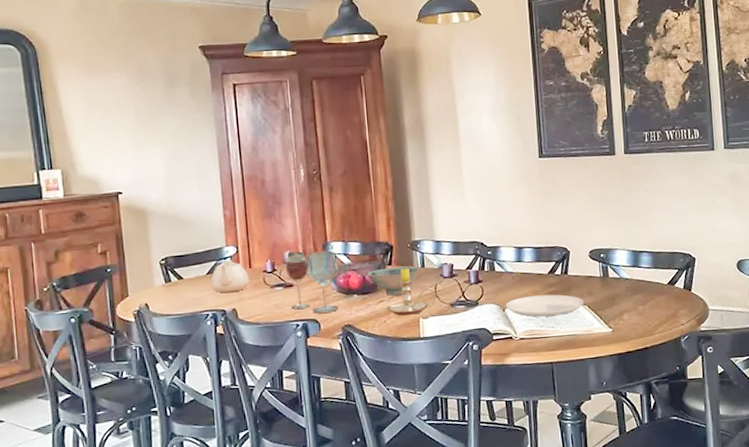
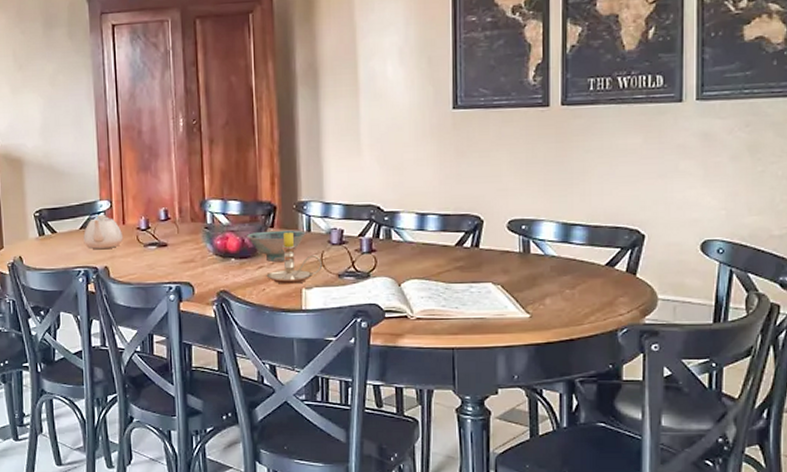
wineglass: present [285,251,310,309] -> none [159,208,184,270]
wine glass: present [305,250,339,313] -> none [180,209,216,276]
plate: present [505,294,584,317] -> none [402,270,497,295]

